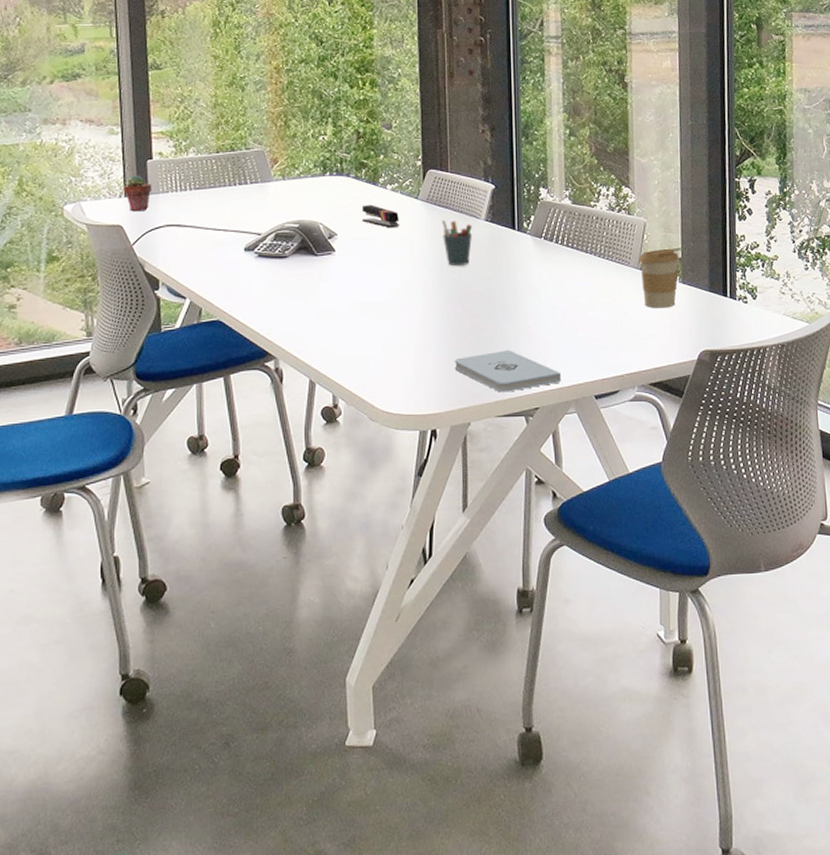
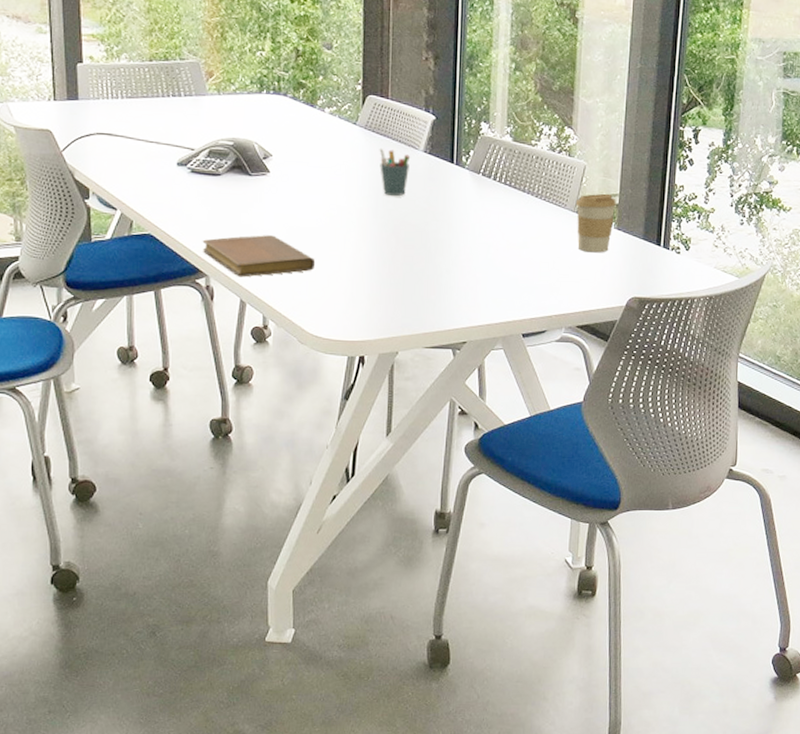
potted succulent: present [123,175,153,212] -> none [52,79,83,117]
notebook: none [270,313,384,357] -> present [202,235,316,278]
stapler: present [363,205,400,228] -> none [299,127,337,153]
notepad: present [454,349,562,393] -> none [385,283,491,325]

